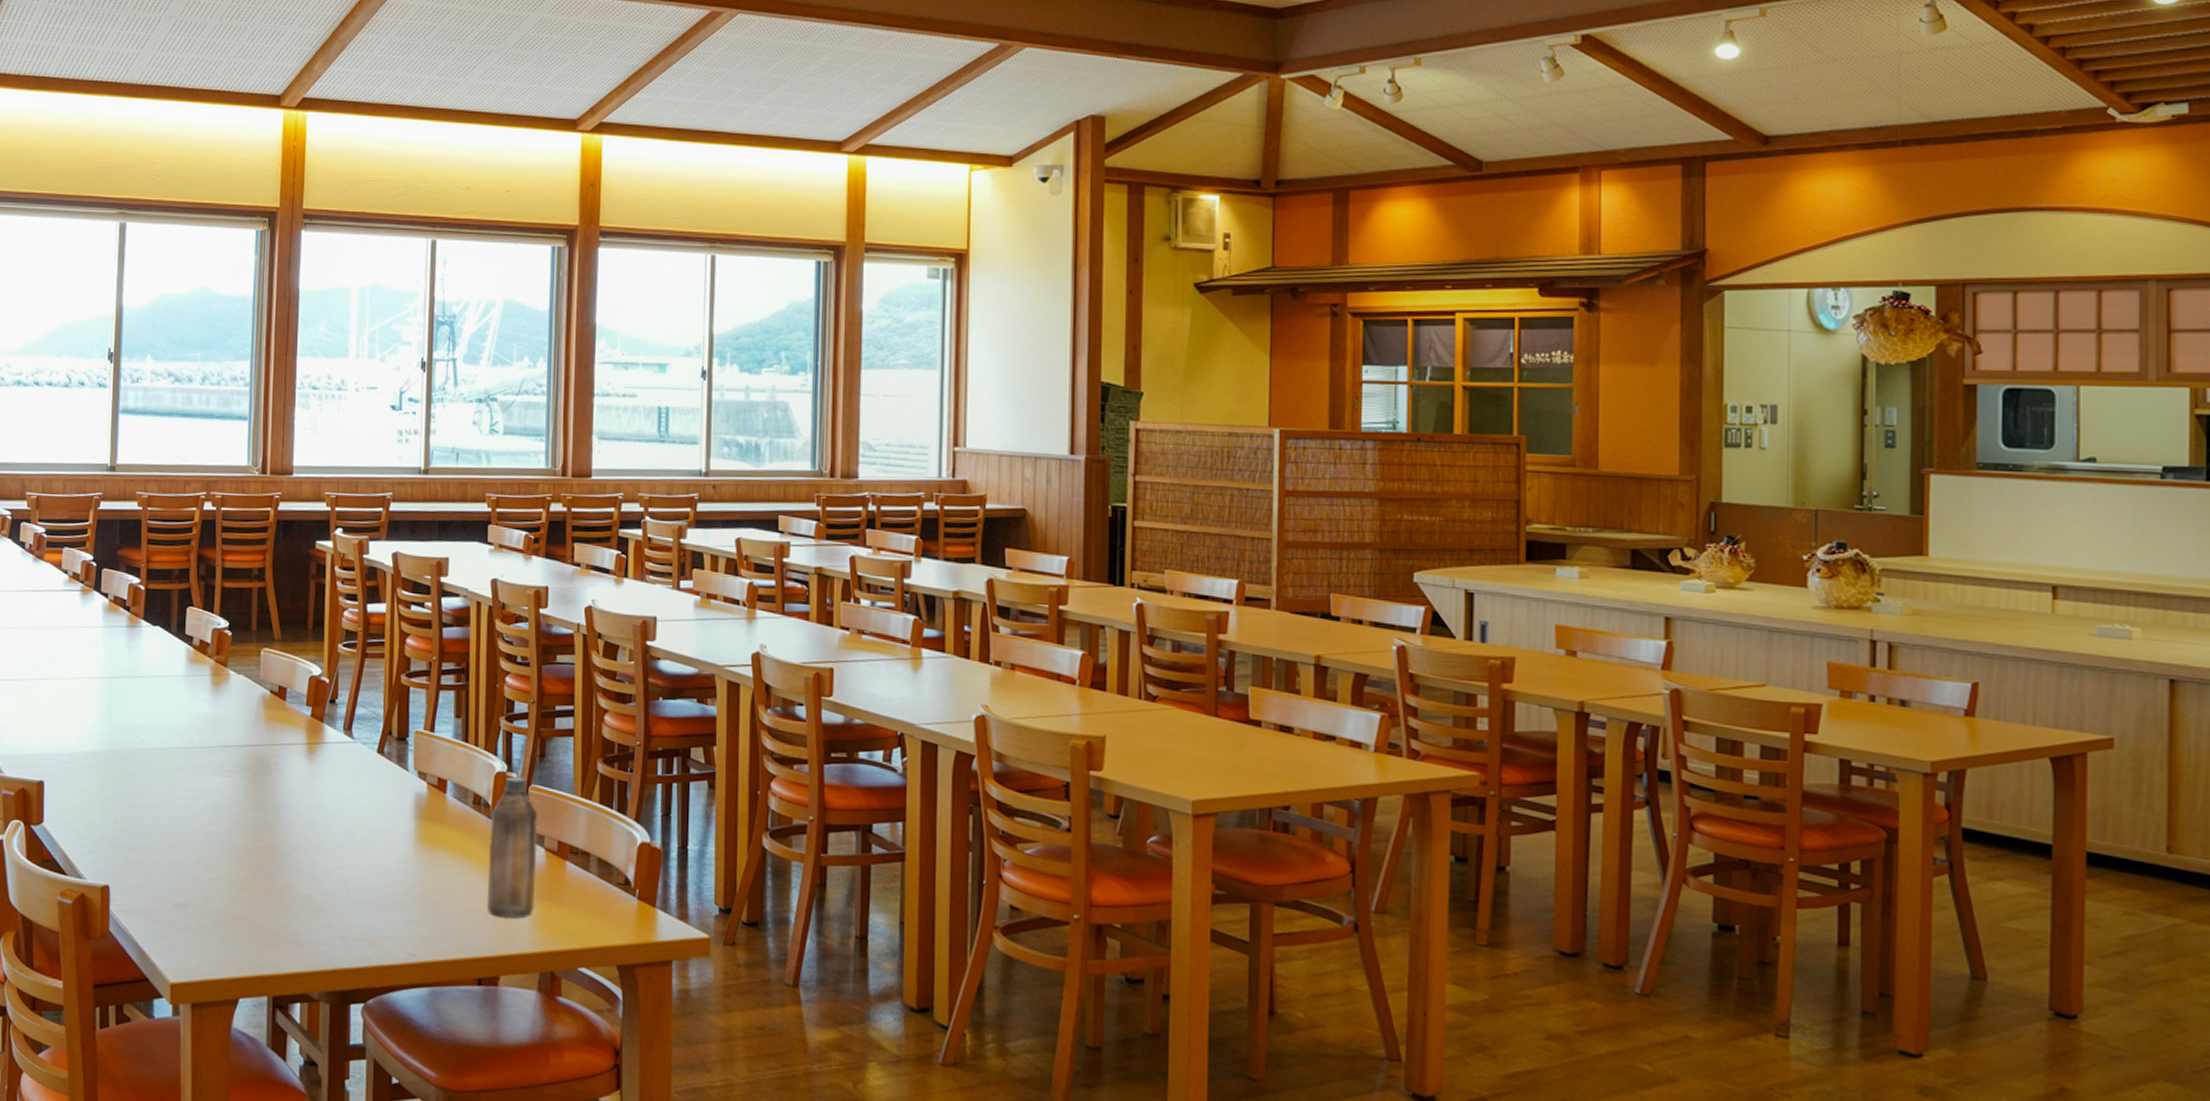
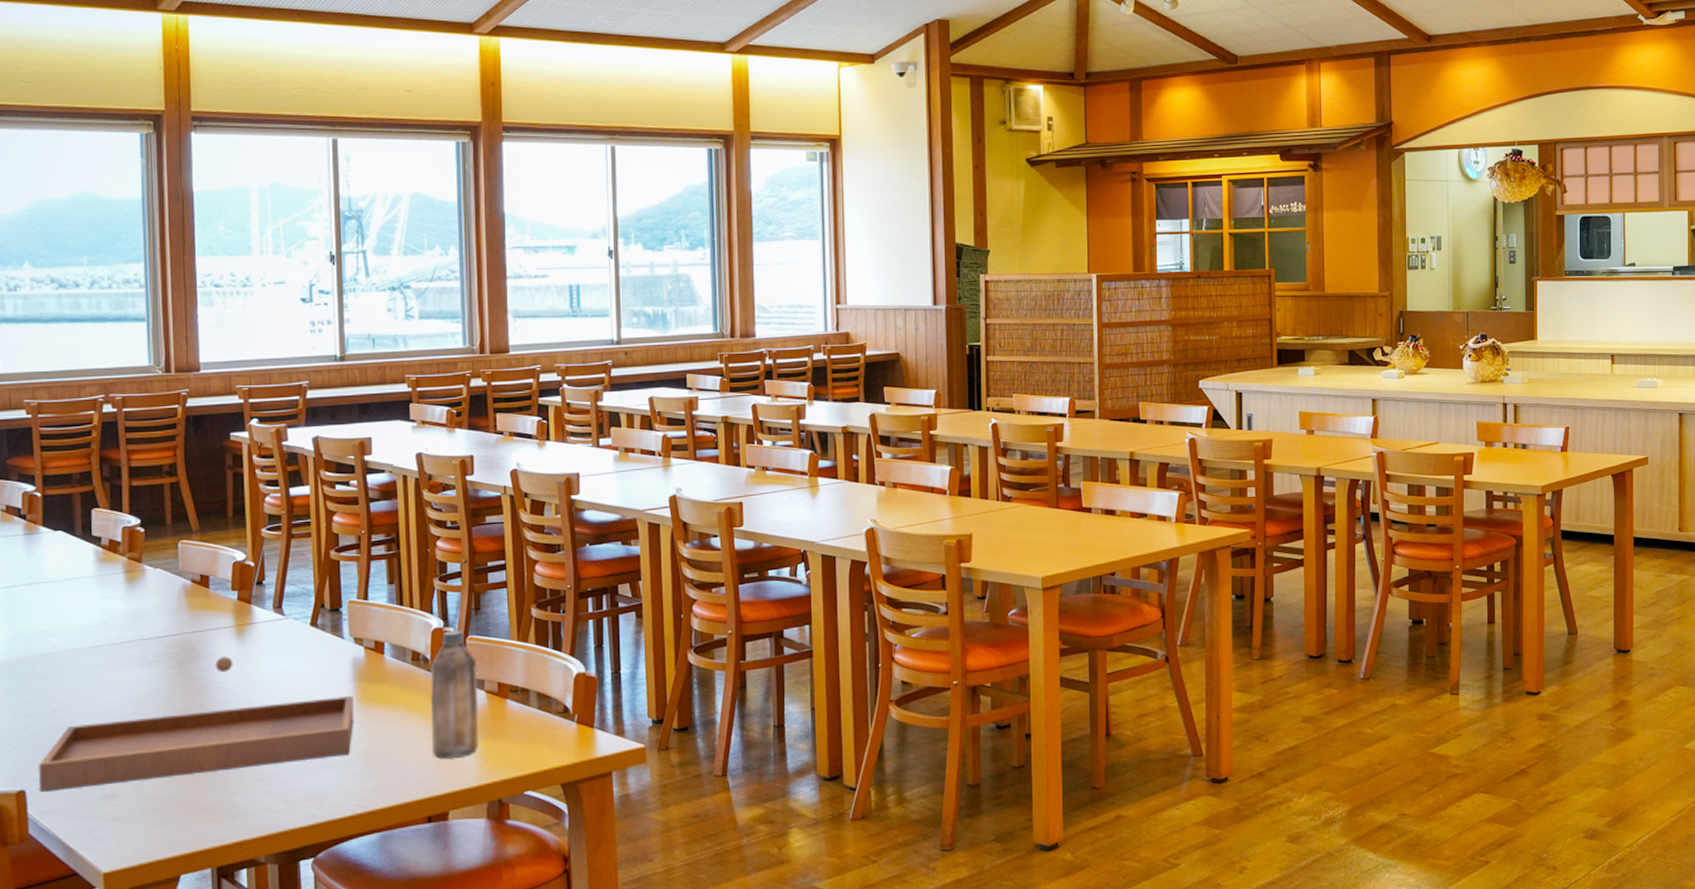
tray: none [121,774,414,898] -> present [38,656,354,792]

